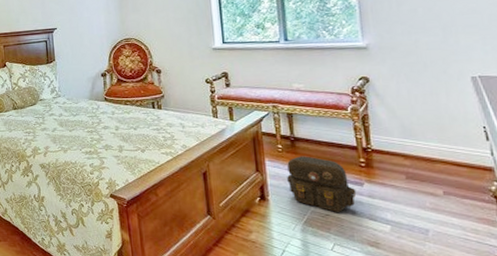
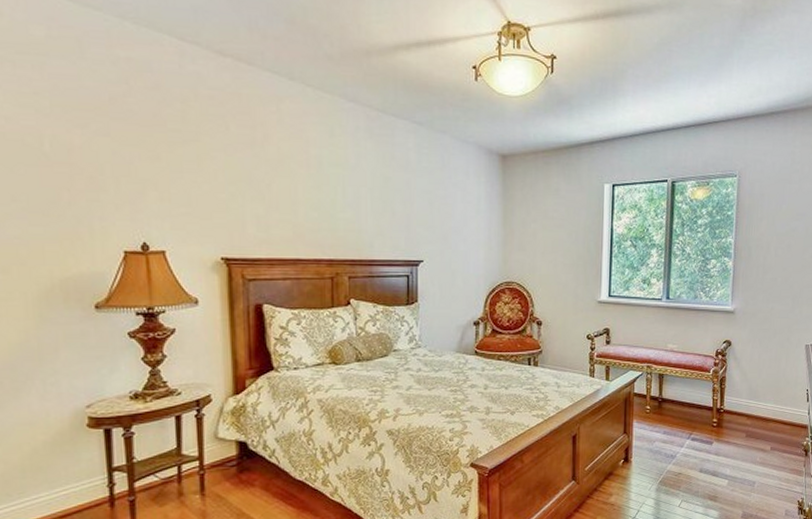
backpack: present [287,156,357,212] -> none [650,417,706,470]

